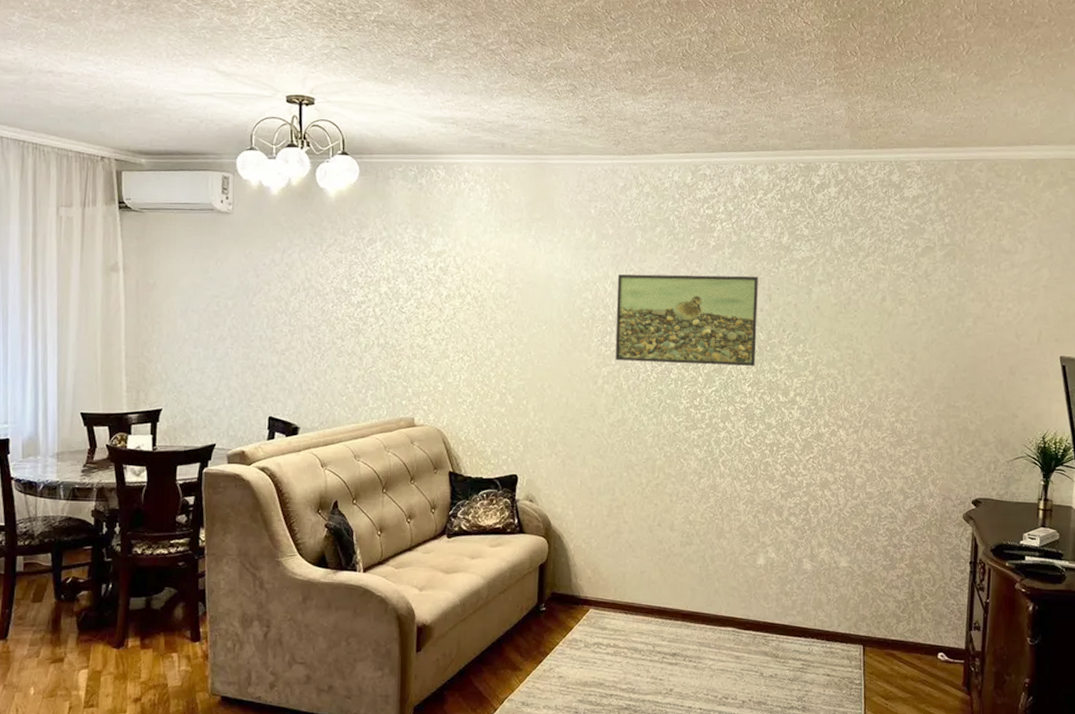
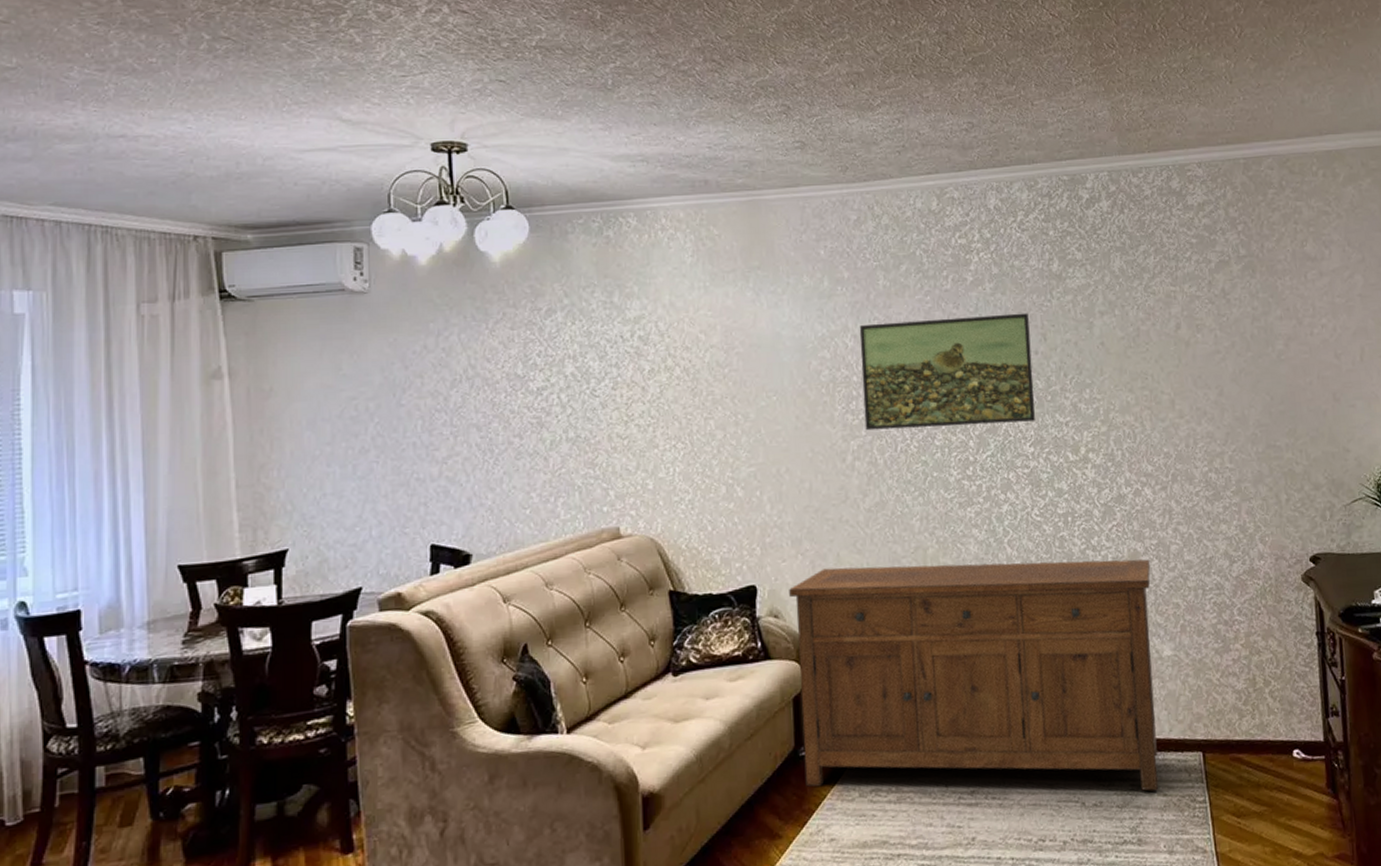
cabinet: none [543,467,838,671] -> present [789,559,1159,791]

